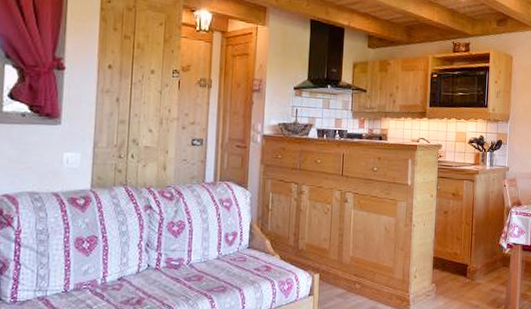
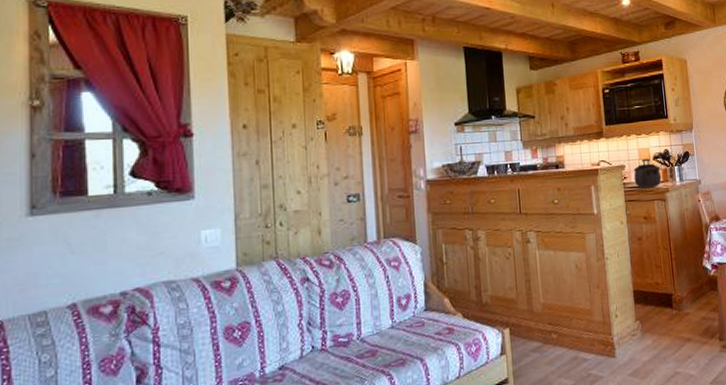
kettle: none [448,141,474,169] -> present [633,158,662,189]

